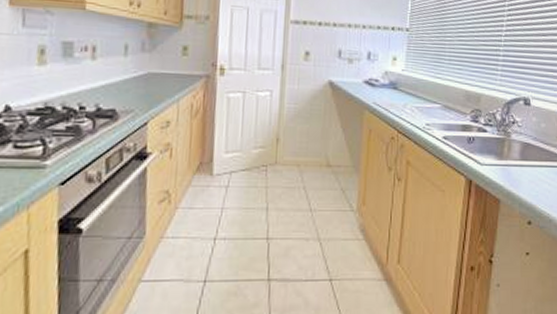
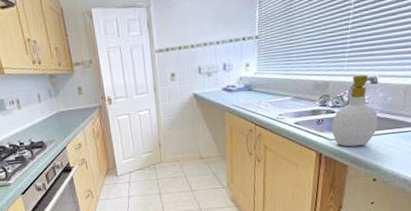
soap bottle: none [484,93,532,177] -> present [332,74,378,147]

